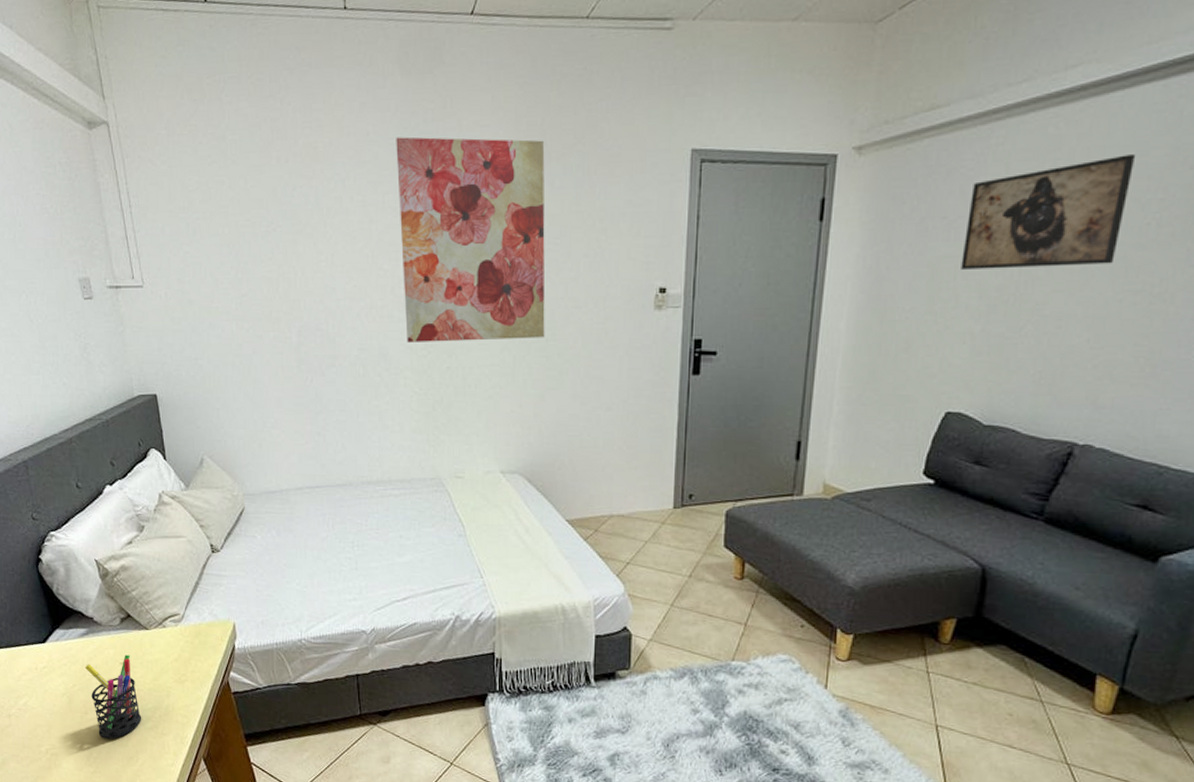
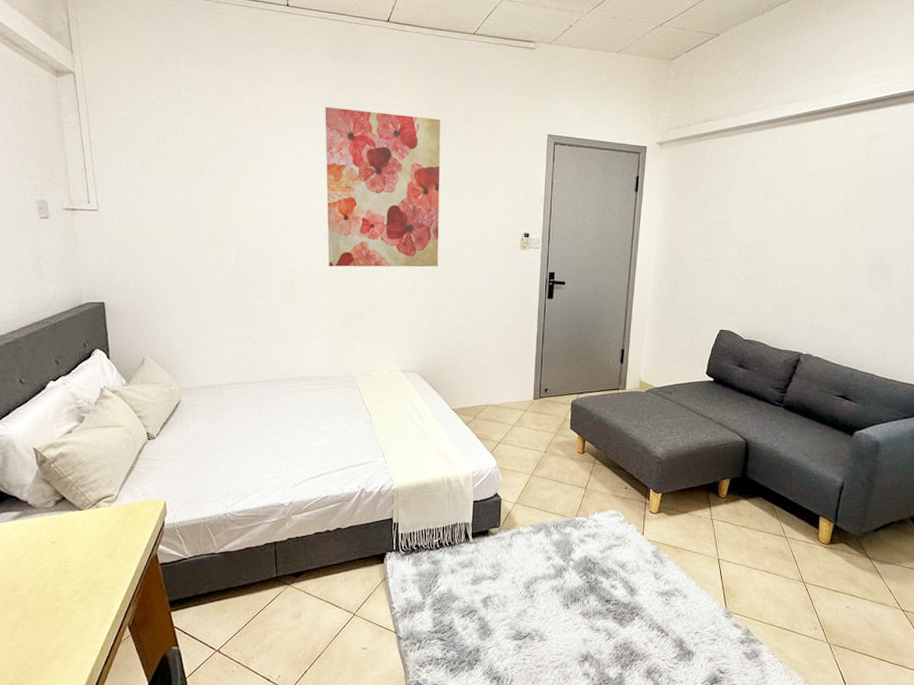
pen holder: present [84,654,142,739] -> none [15,534,70,614]
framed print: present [961,154,1136,269] -> none [727,161,830,233]

